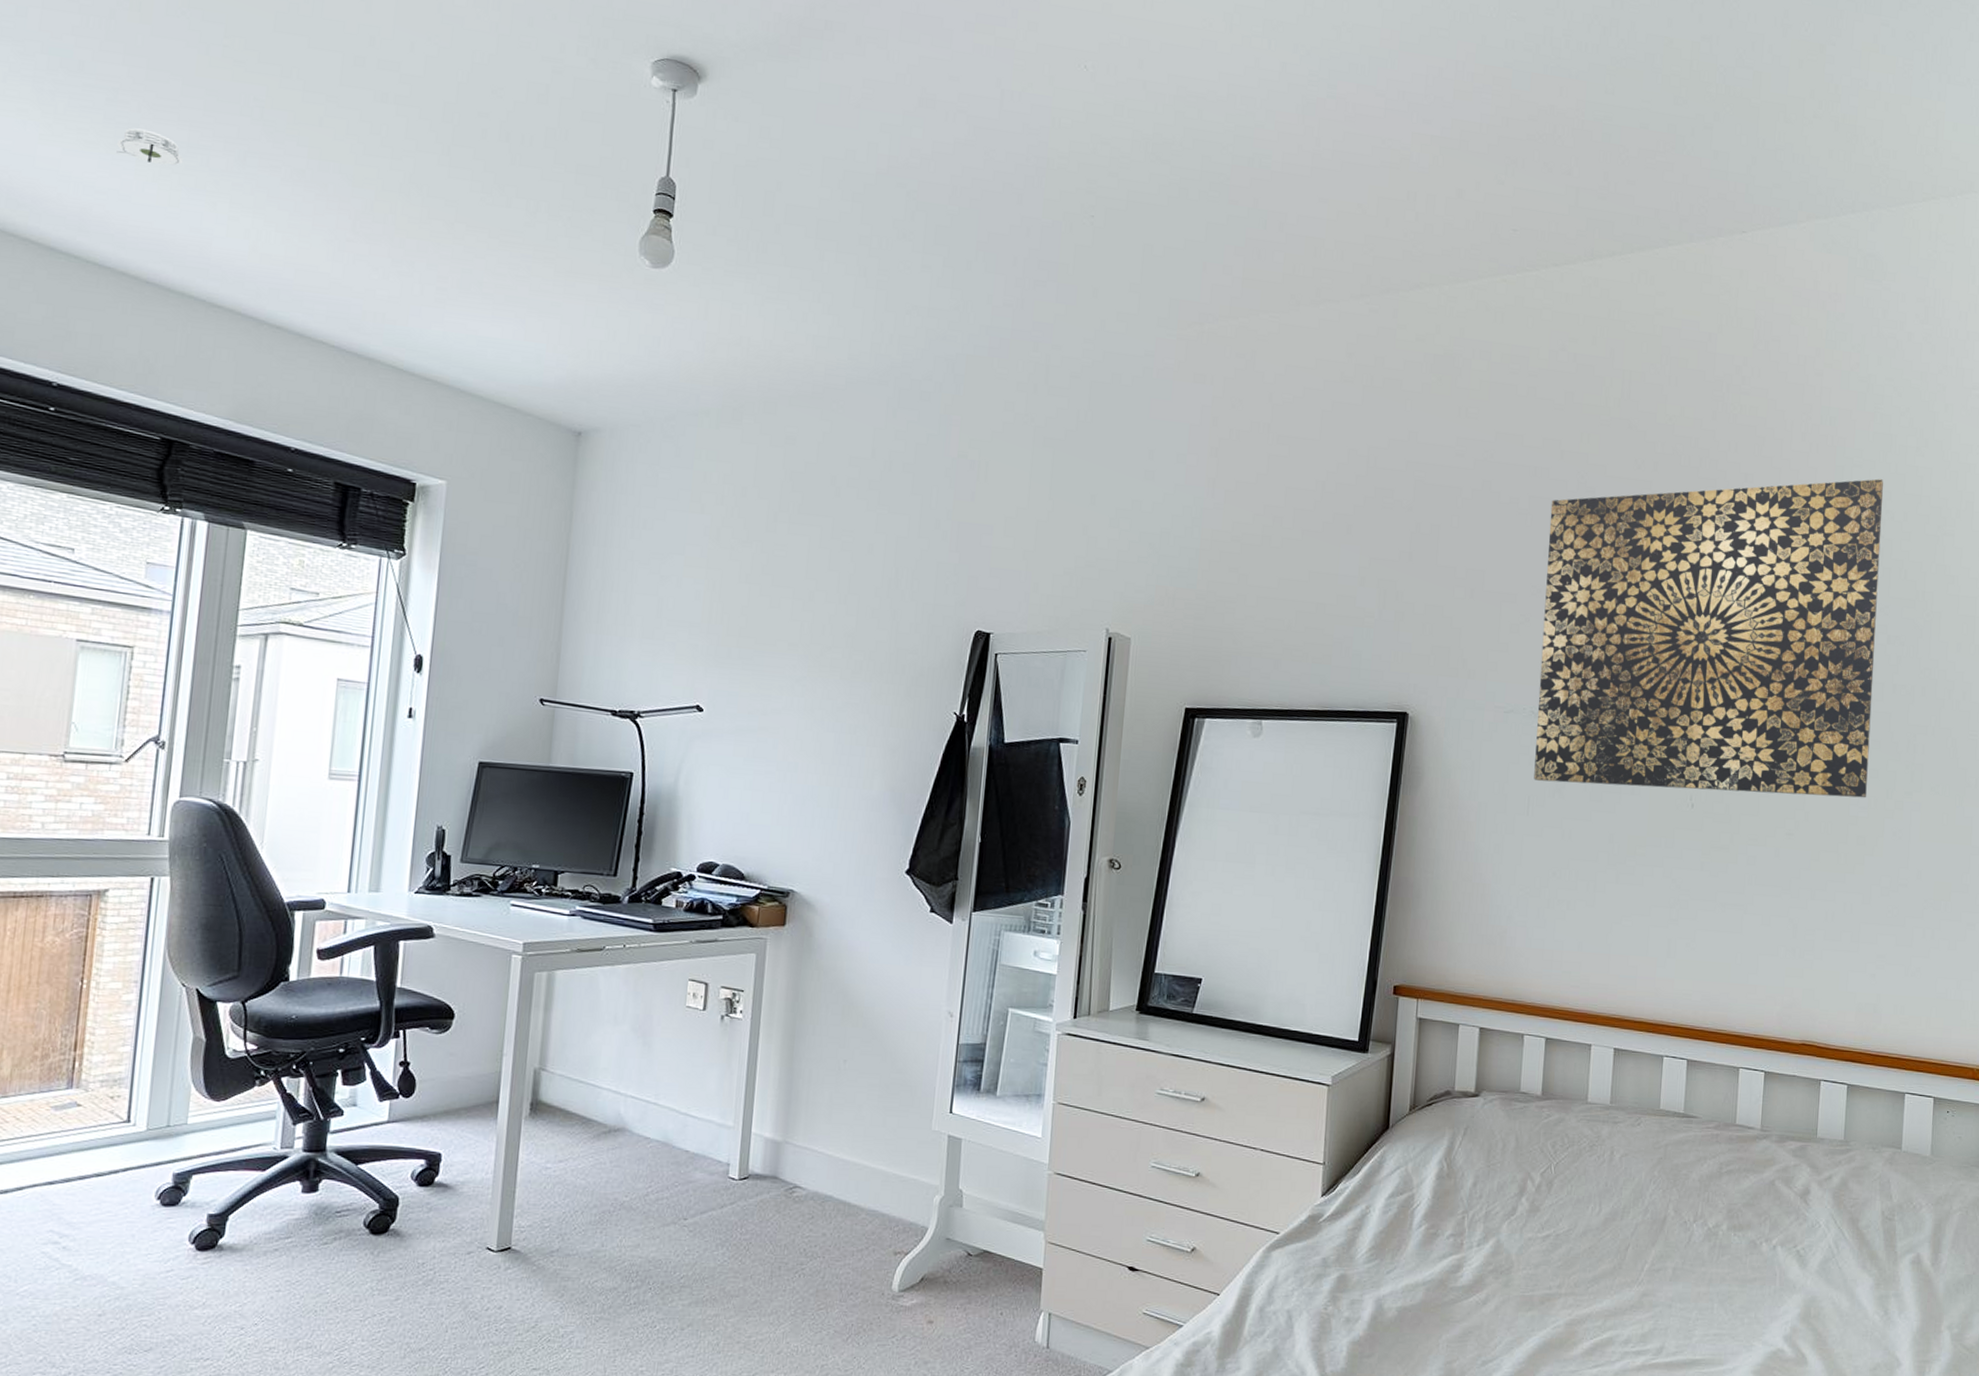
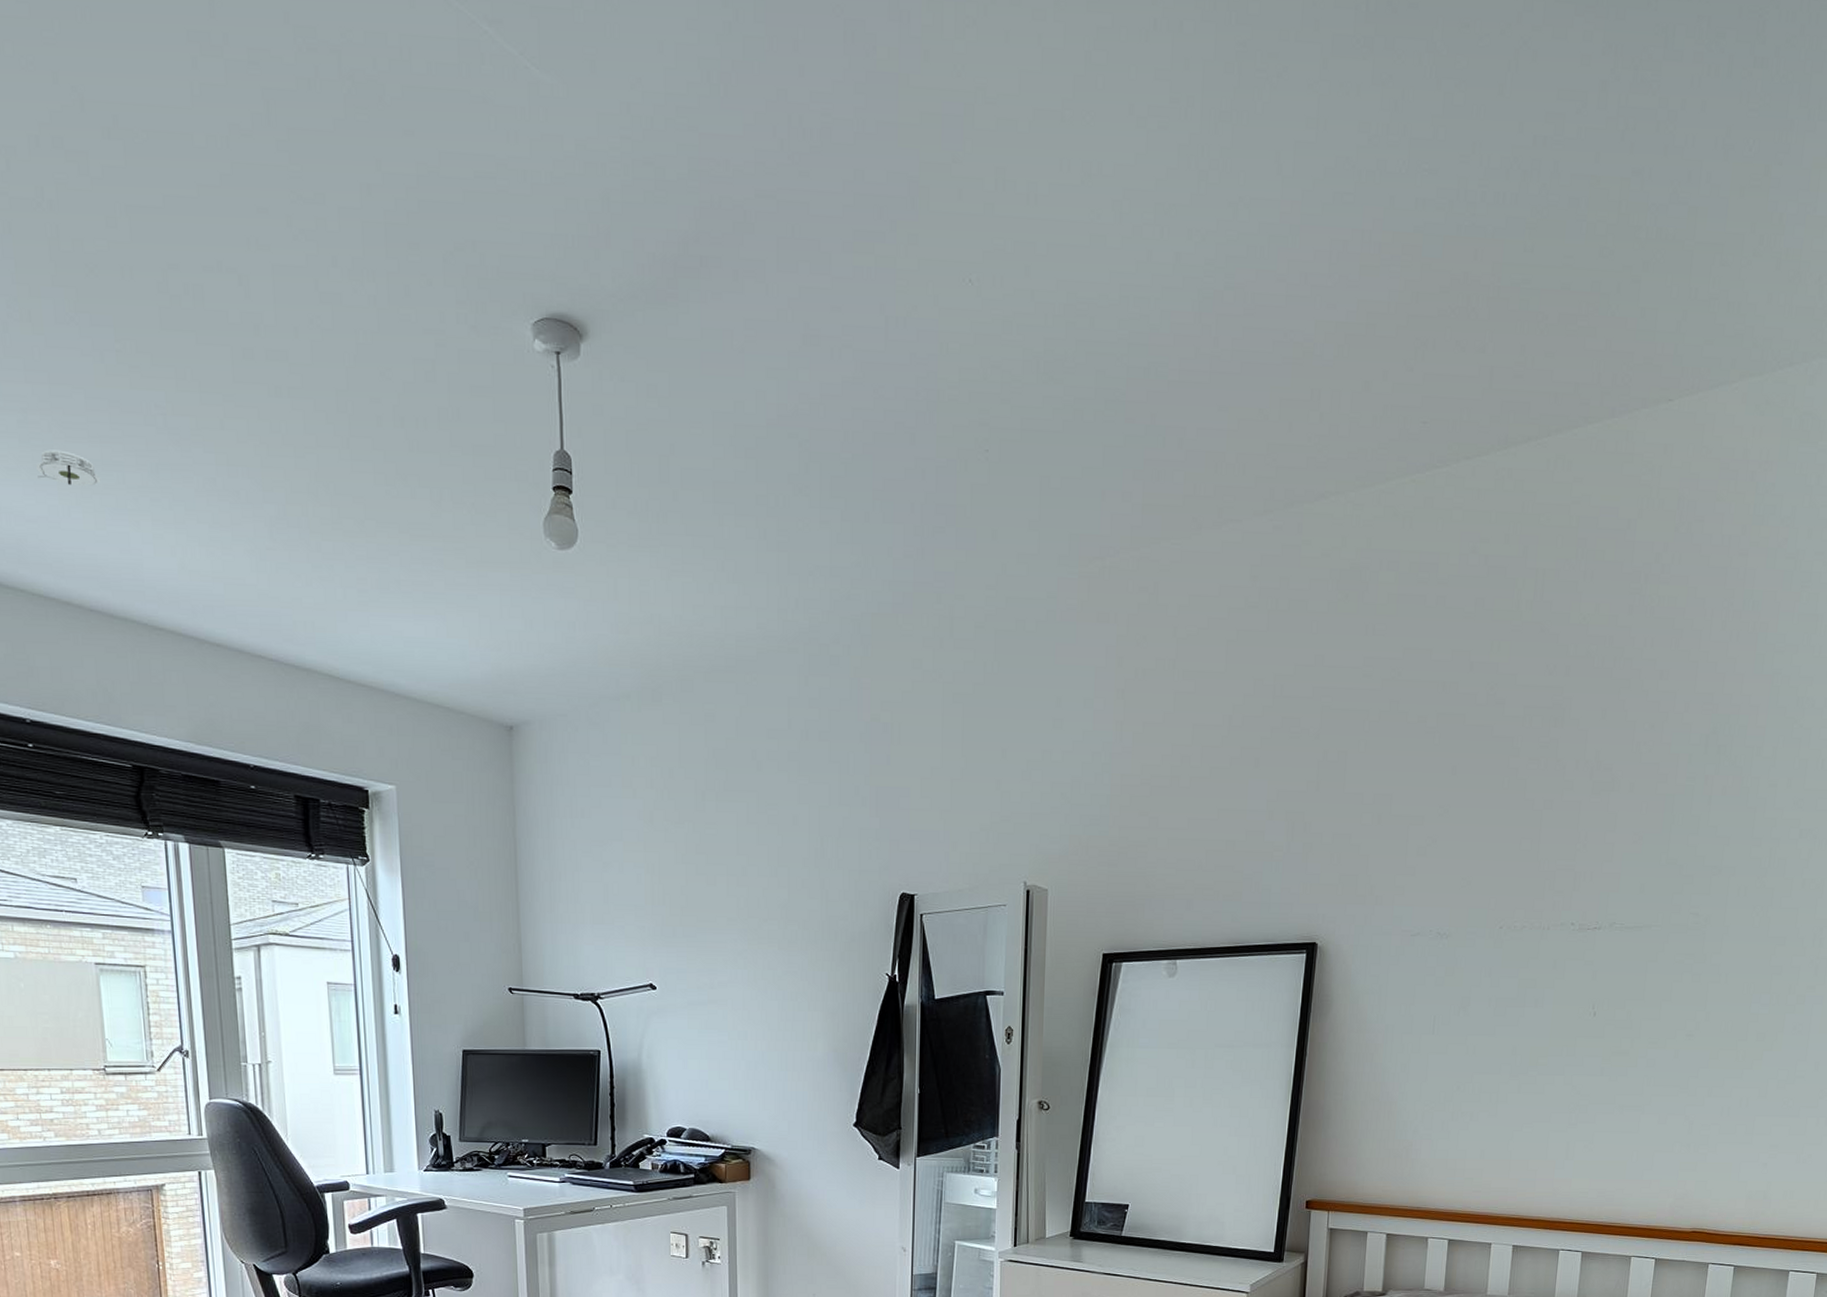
wall art: present [1534,479,1883,798] -> none [1439,664,1806,1001]

